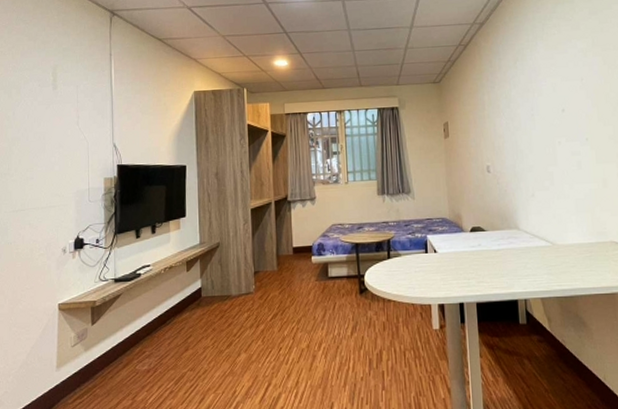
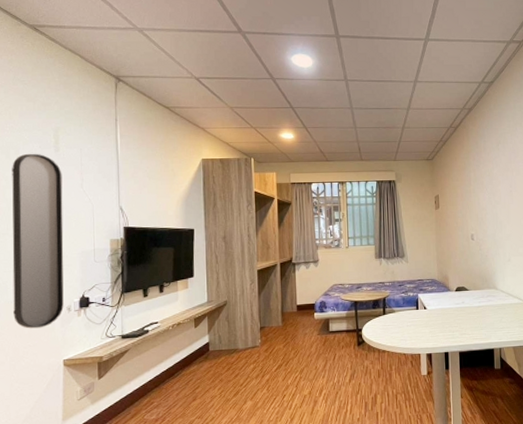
home mirror: none [13,92,60,271] -> present [12,153,64,329]

